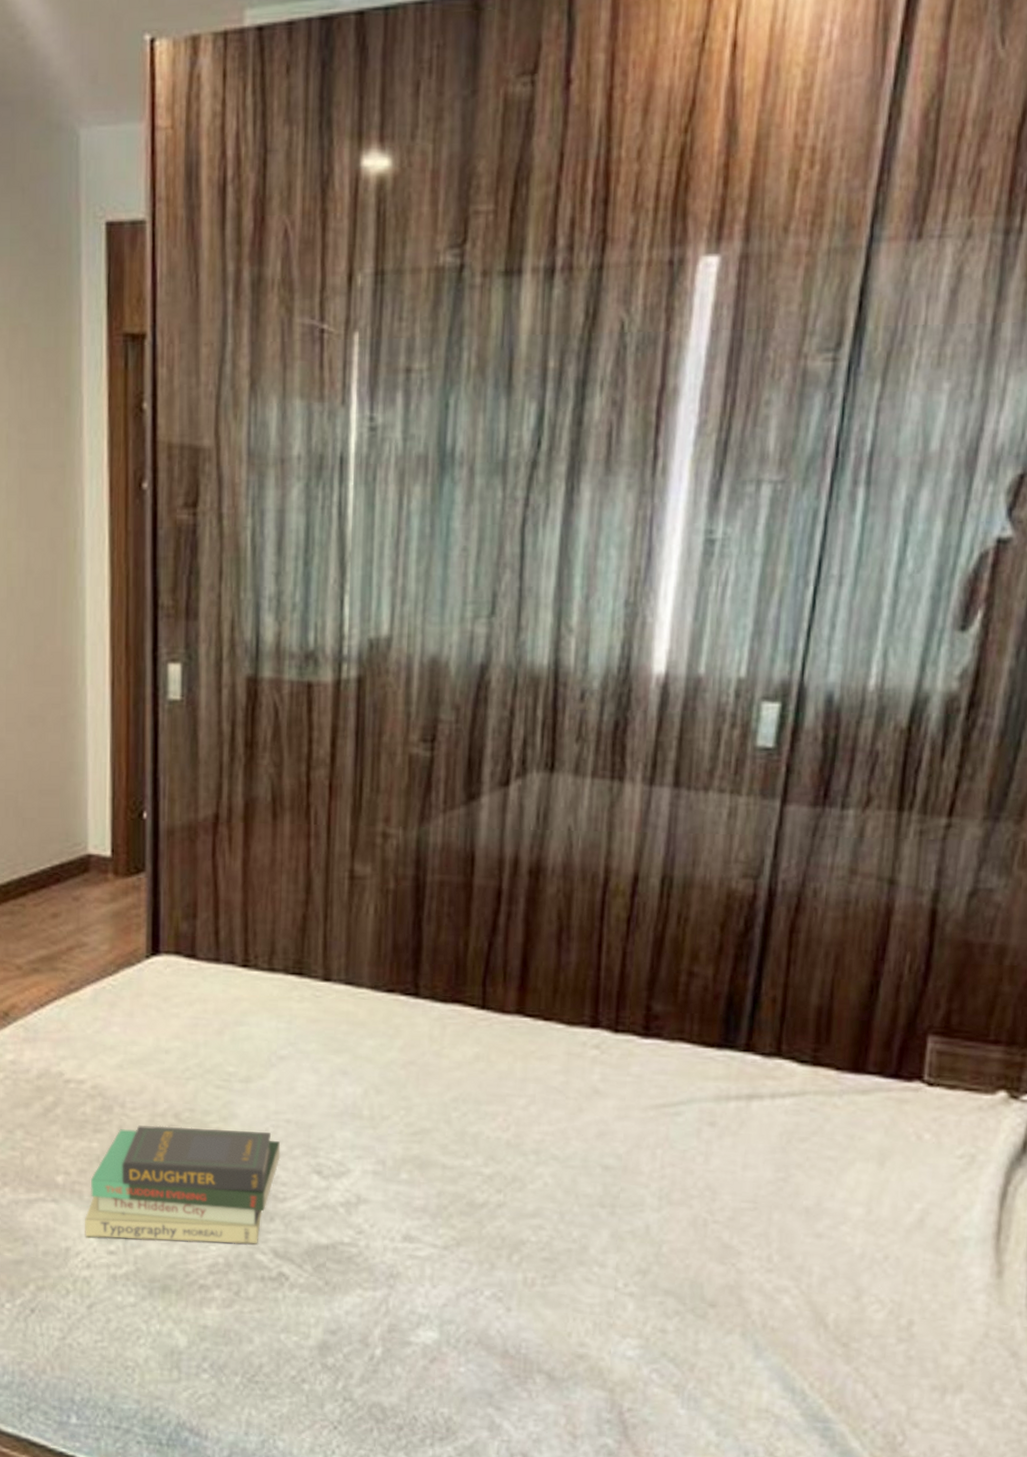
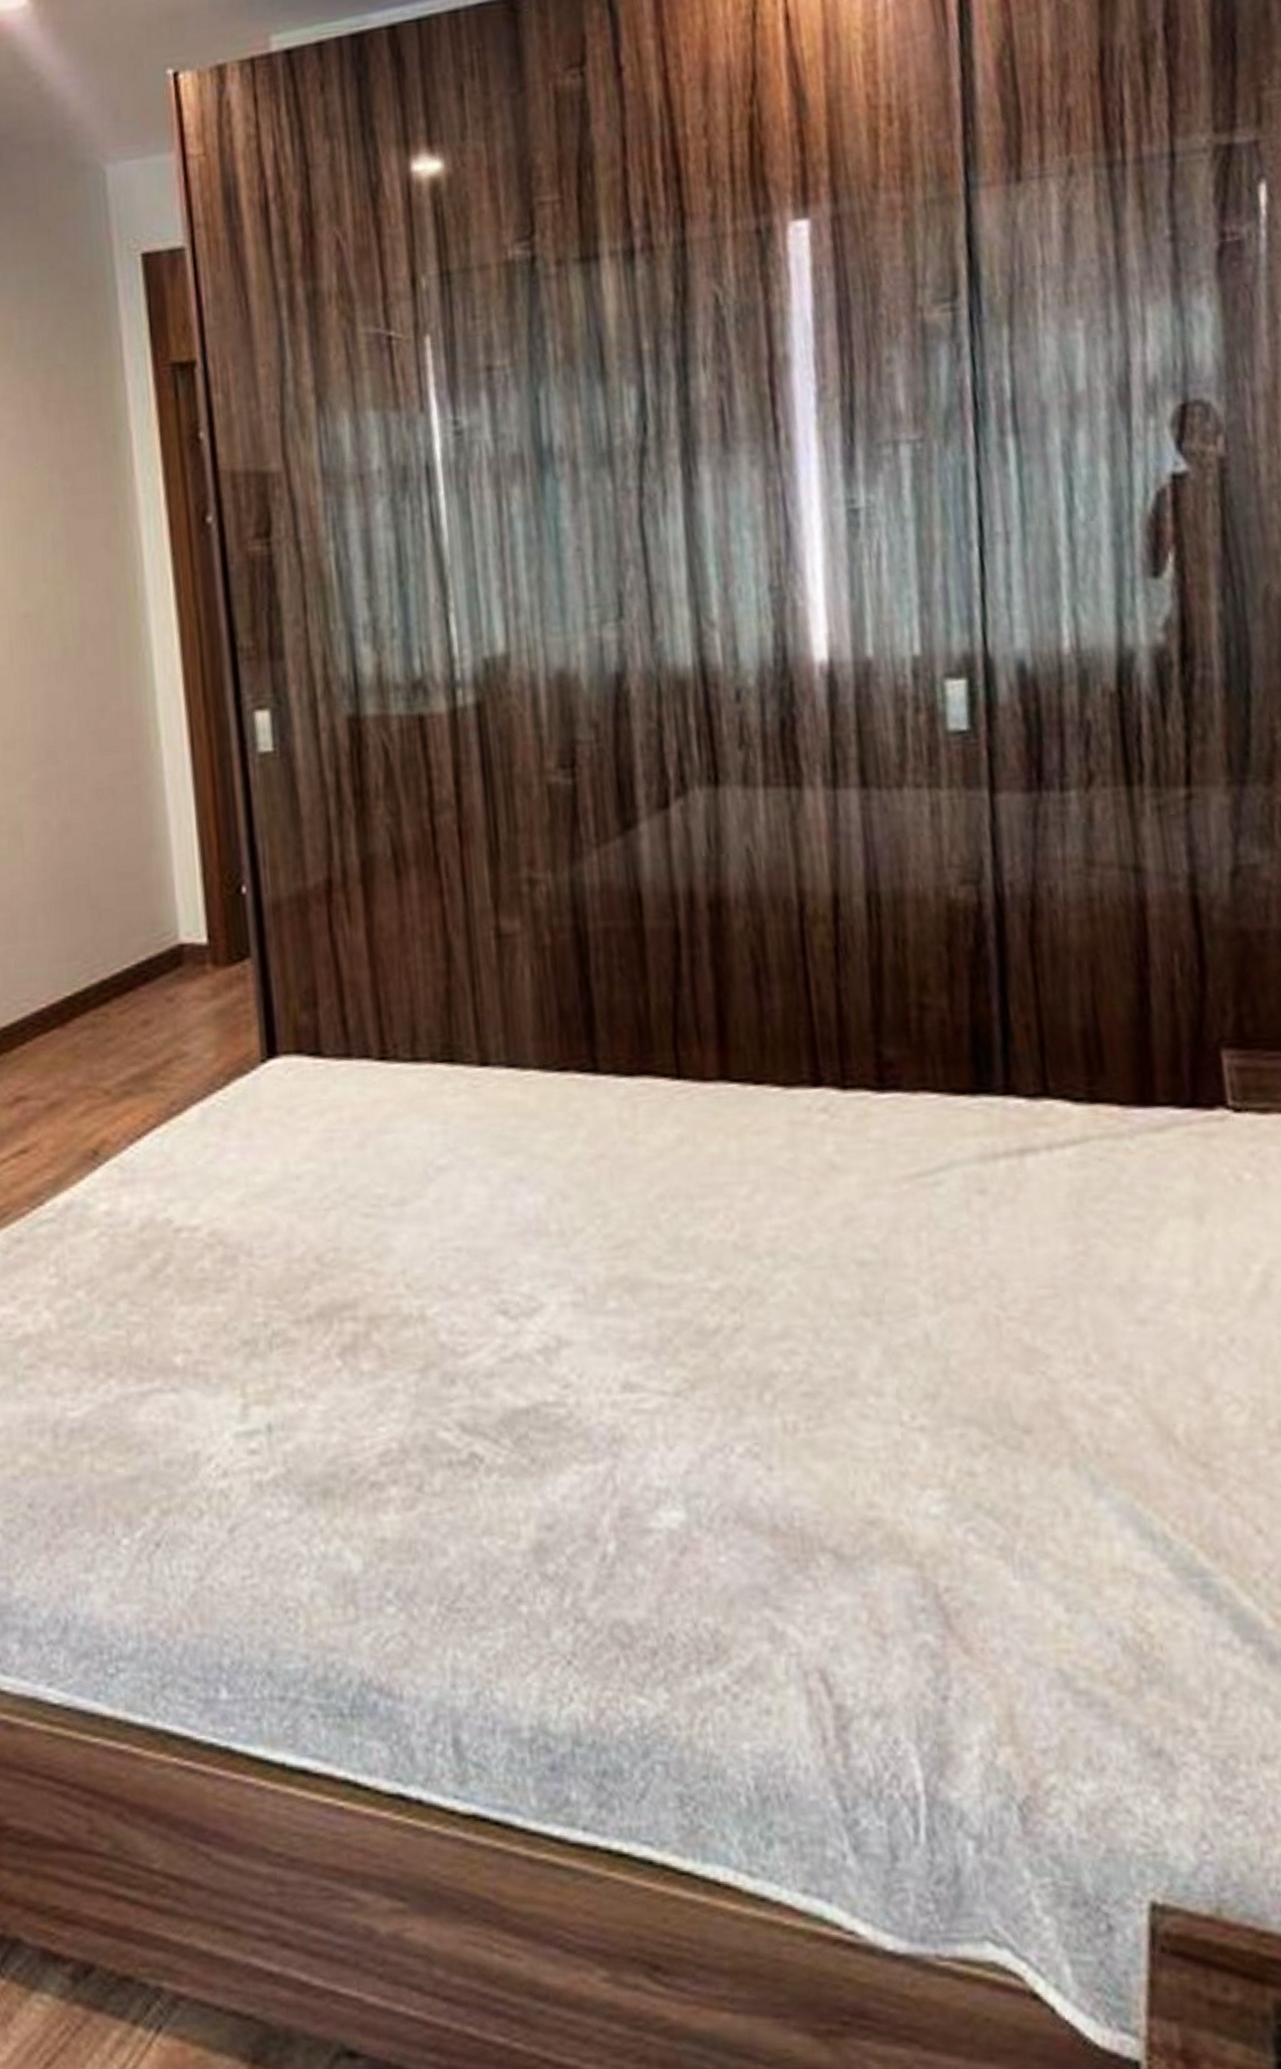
books: present [85,1125,281,1244] -> none [215,1267,455,1434]

